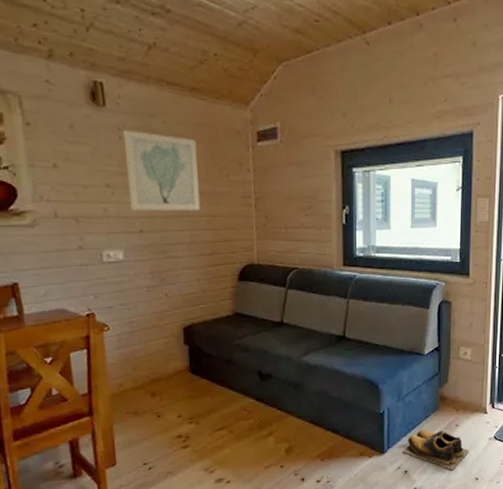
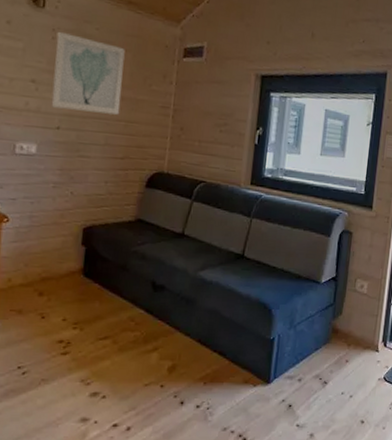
shoes: present [402,429,469,471] -> none [288,361,357,410]

